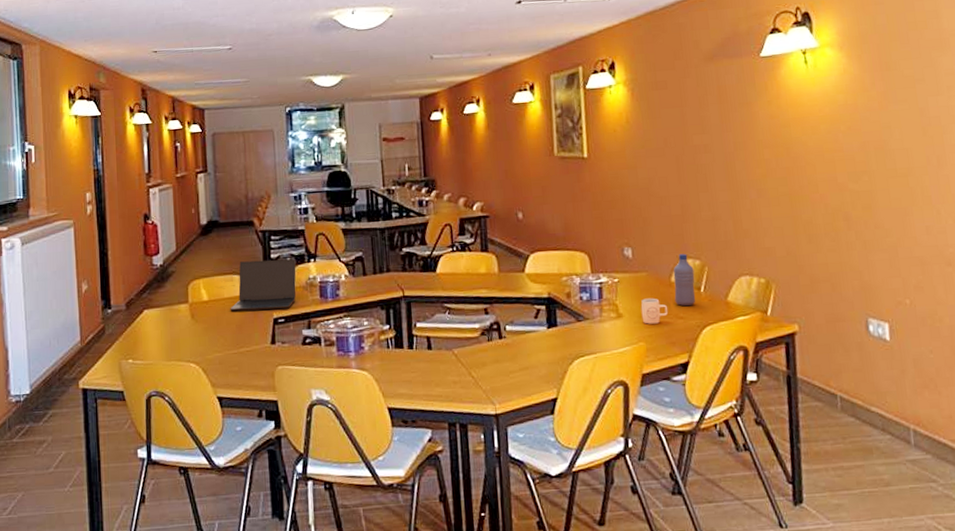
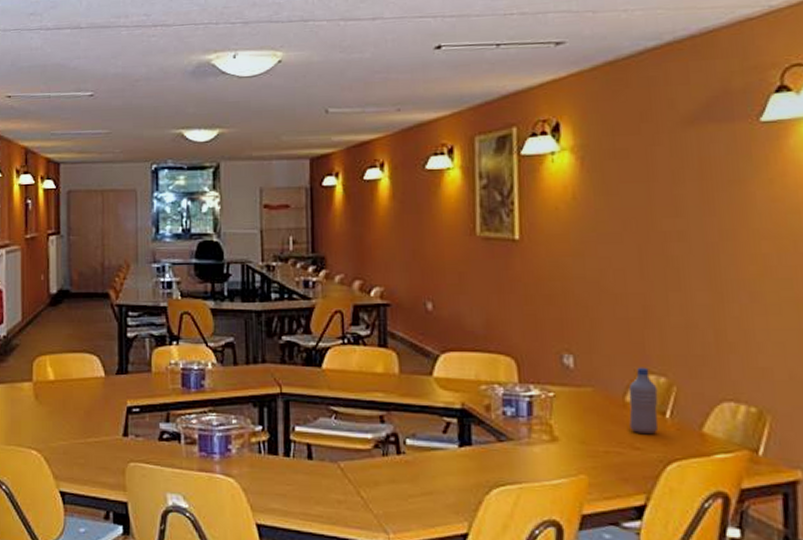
laptop: present [230,259,296,312] -> none [78,338,156,397]
mug: present [640,298,669,324] -> none [583,420,621,453]

